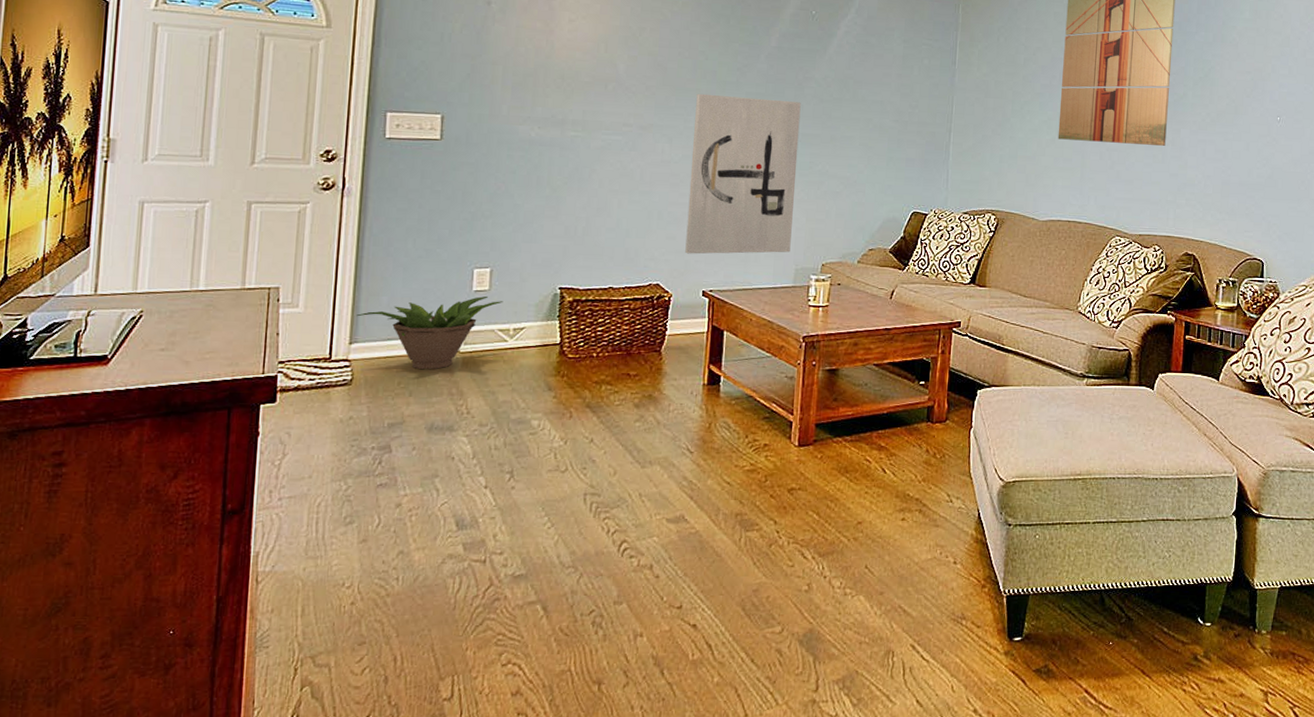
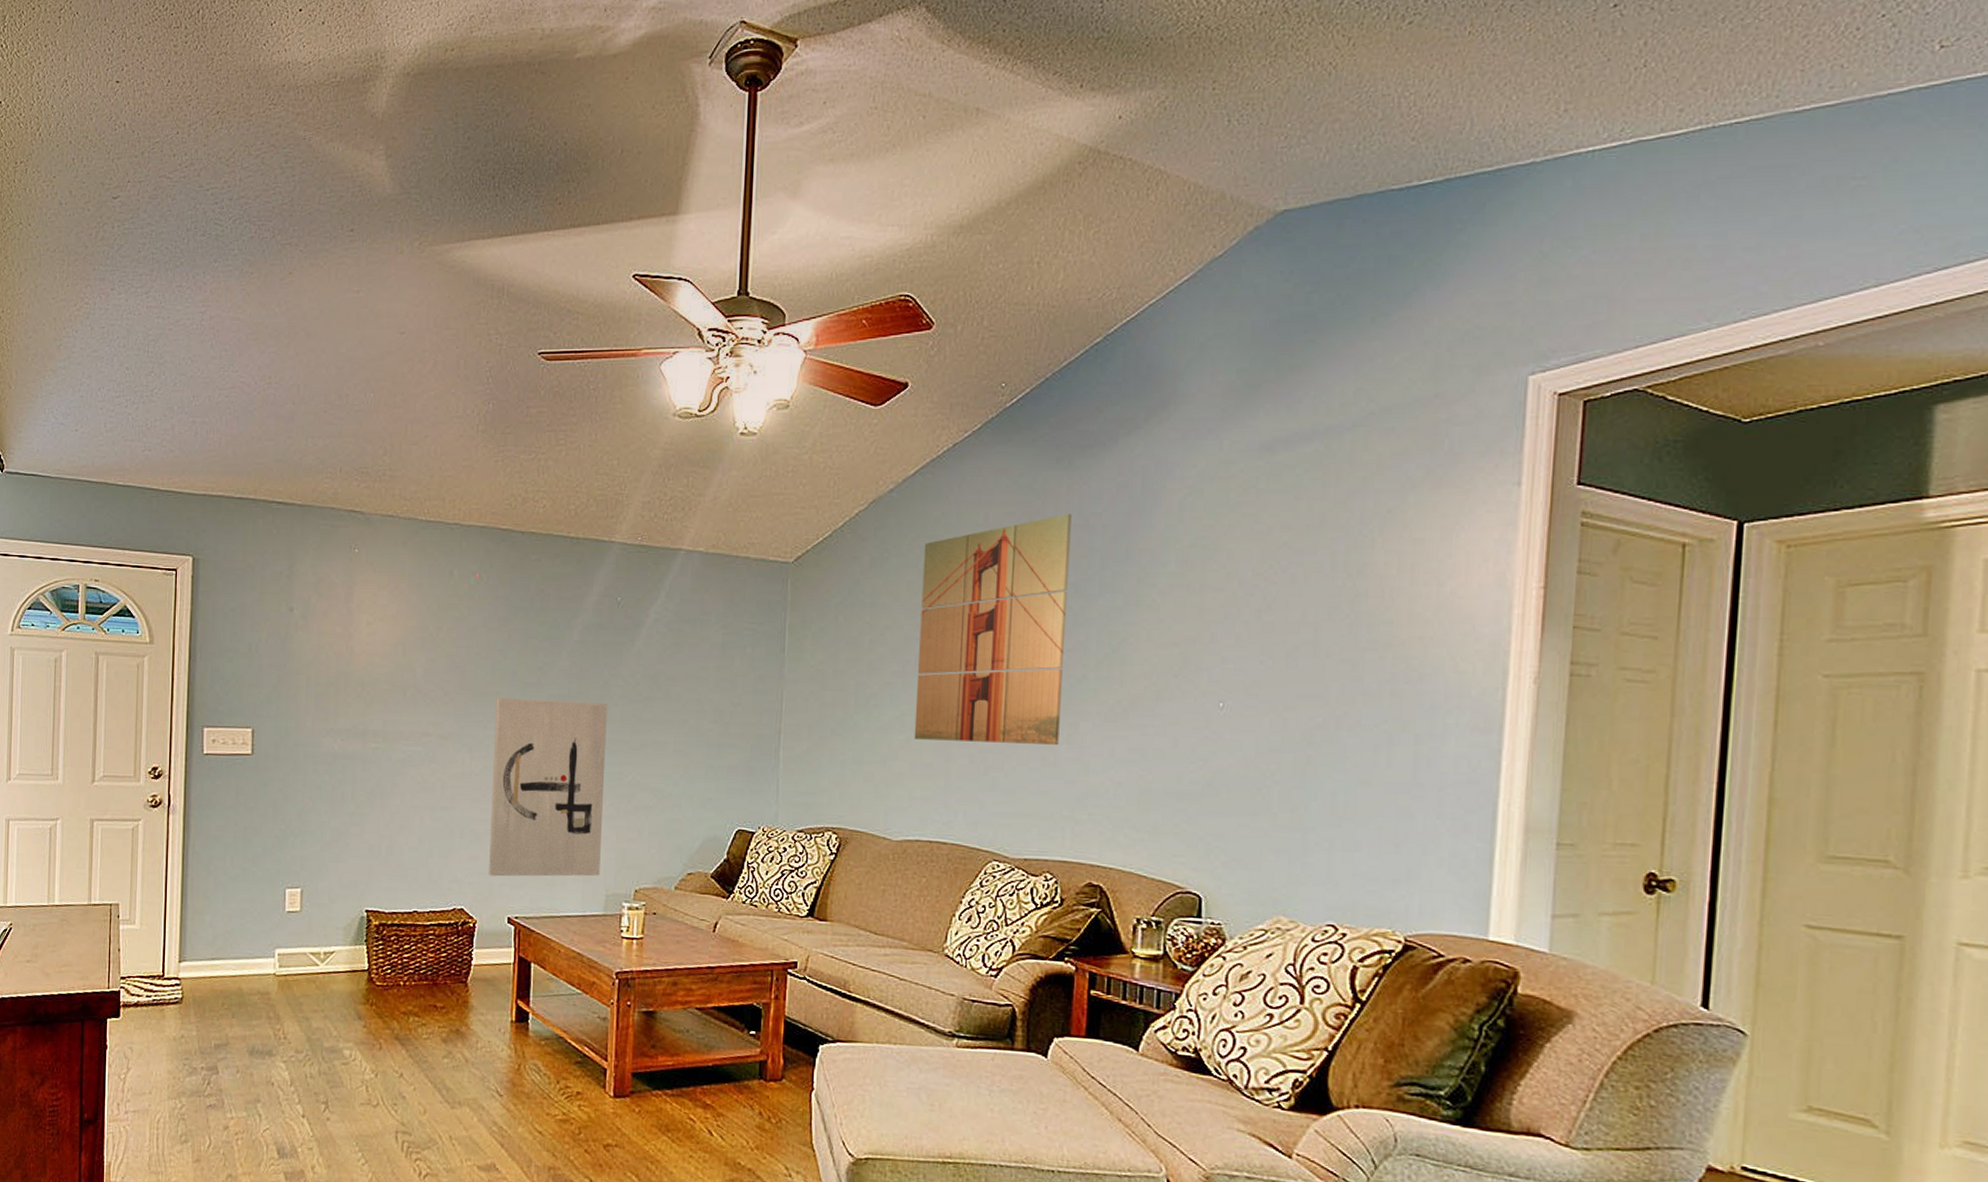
decorative plant: present [356,296,503,370] -> none [184,917,314,992]

